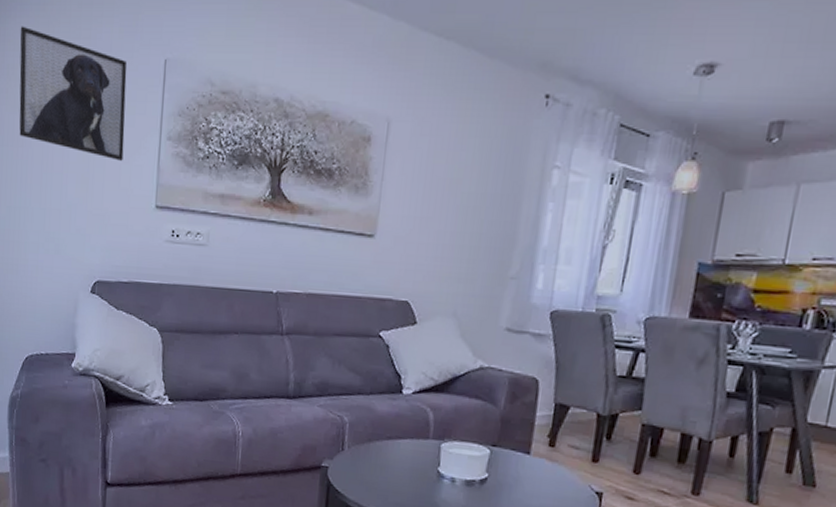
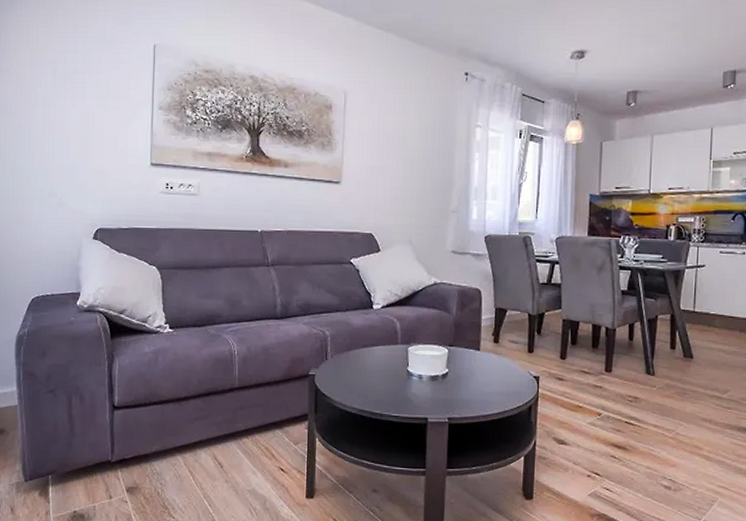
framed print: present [19,26,127,161] -> none [21,16,121,127]

